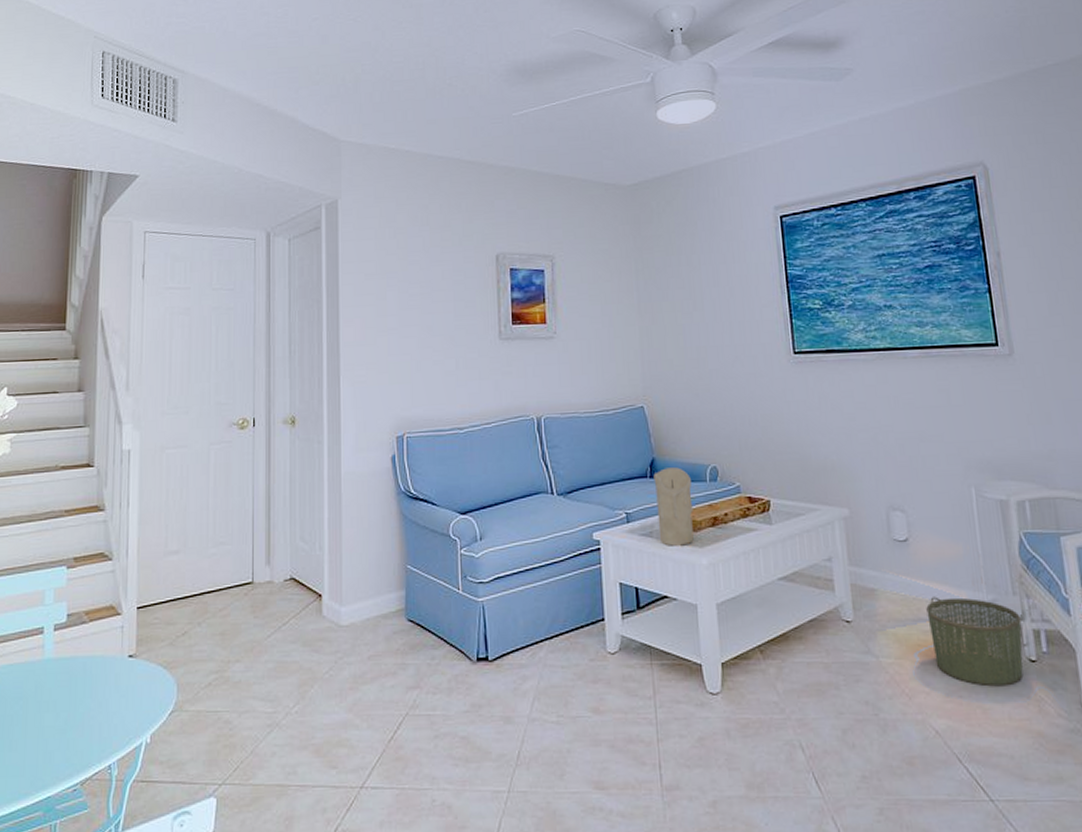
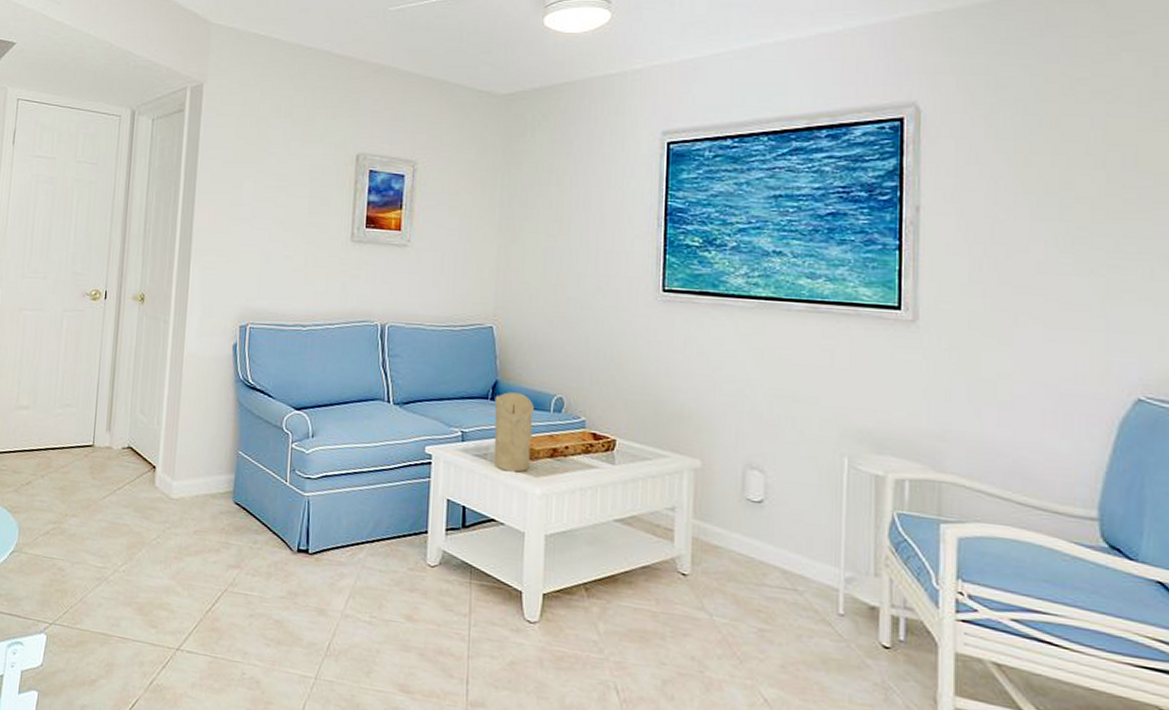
basket: present [926,596,1024,687] -> none [773,564,880,668]

